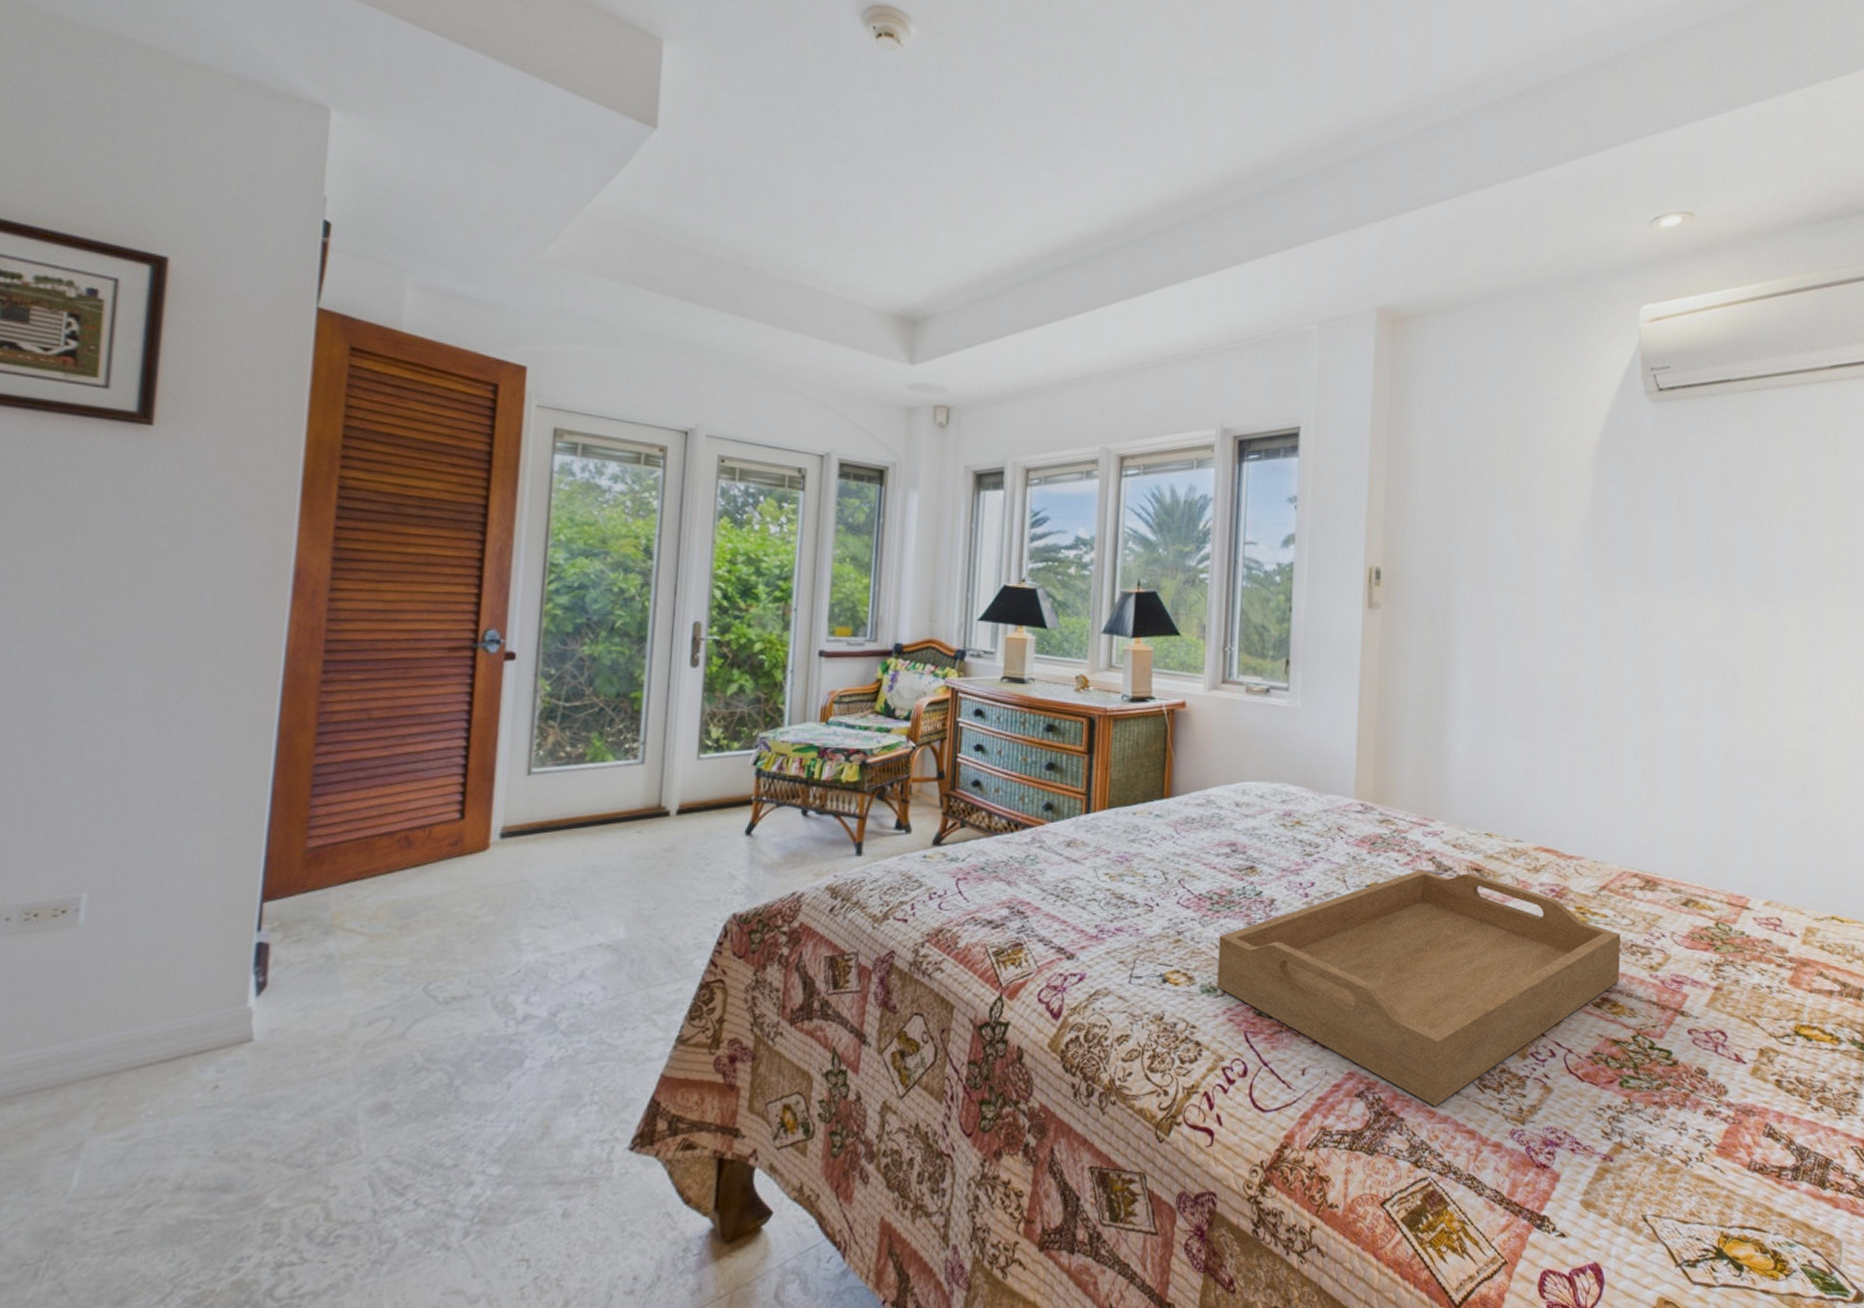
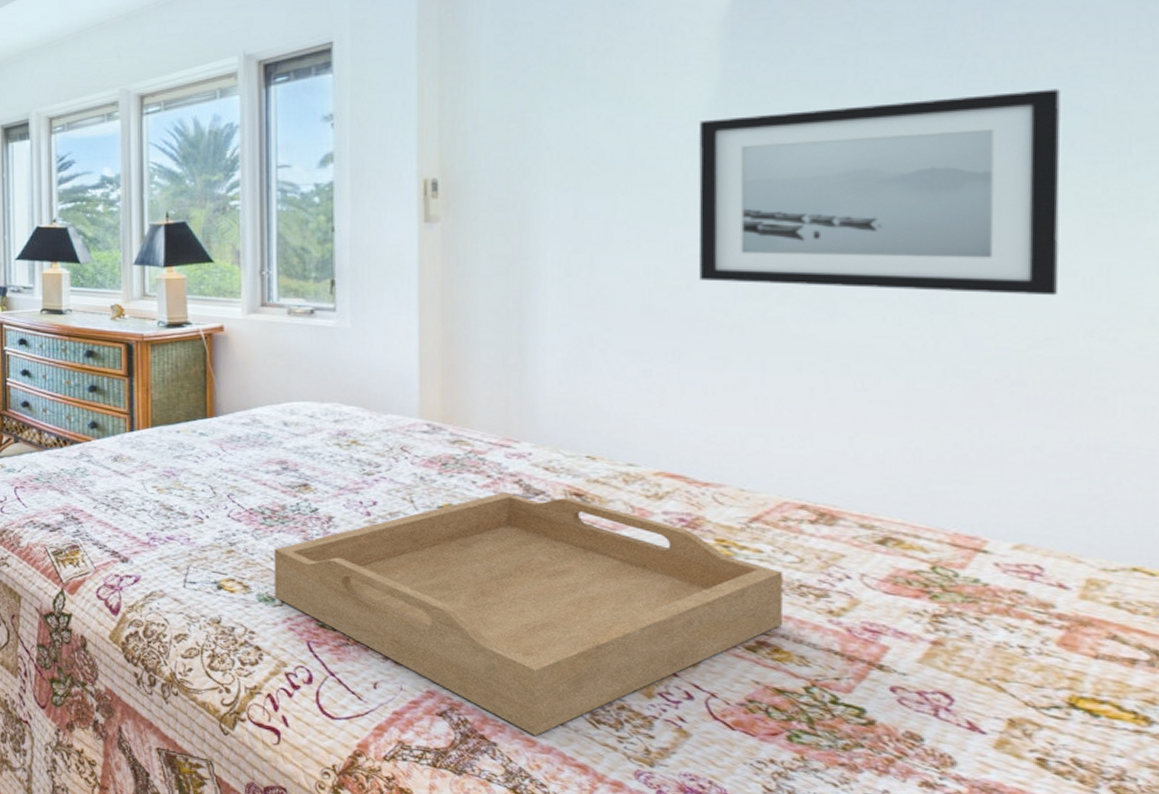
wall art: none [1572,535,1797,699] -> present [698,89,1060,296]

